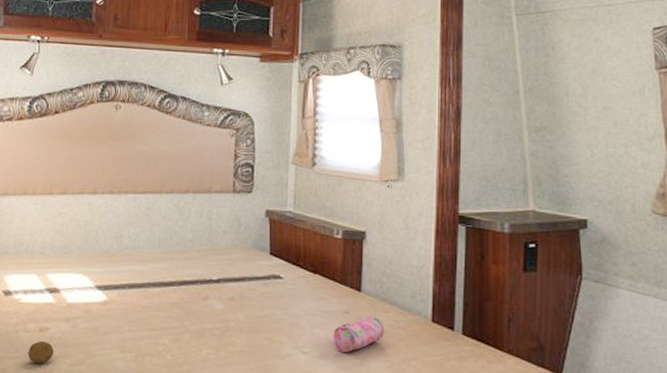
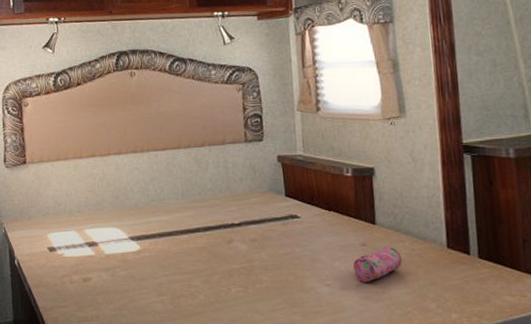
fruit: present [28,341,54,364] -> none [75,291,98,311]

